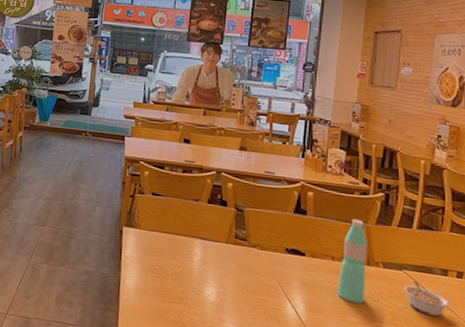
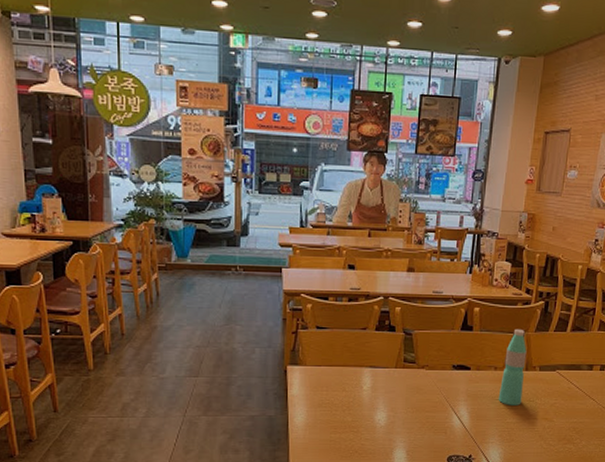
legume: present [403,280,450,317] -> none [555,378,593,407]

